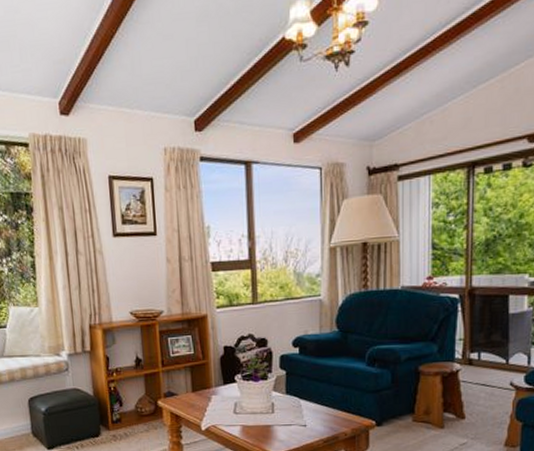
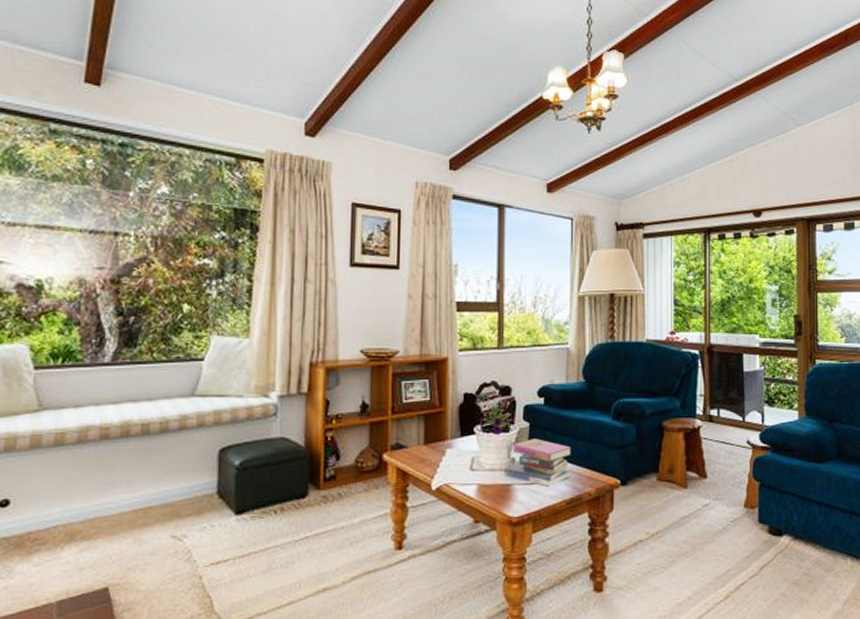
books: none [264,385,327,427] -> present [503,438,571,487]

